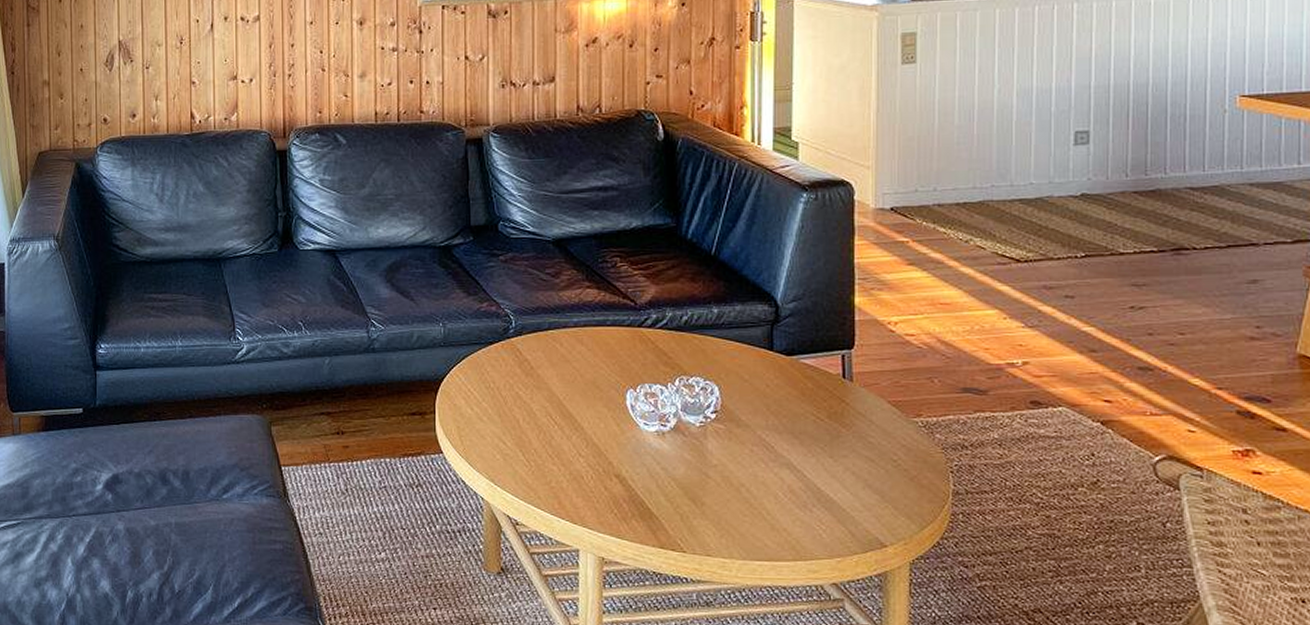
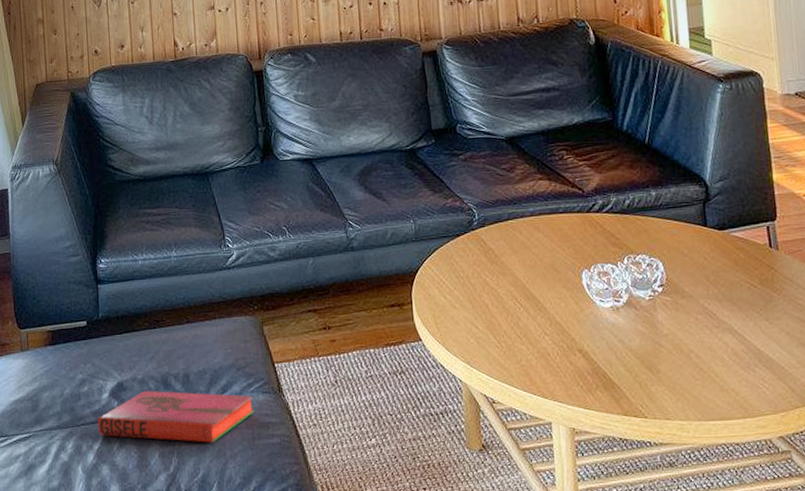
hardback book: none [89,485,257,544] -> present [97,390,254,443]

